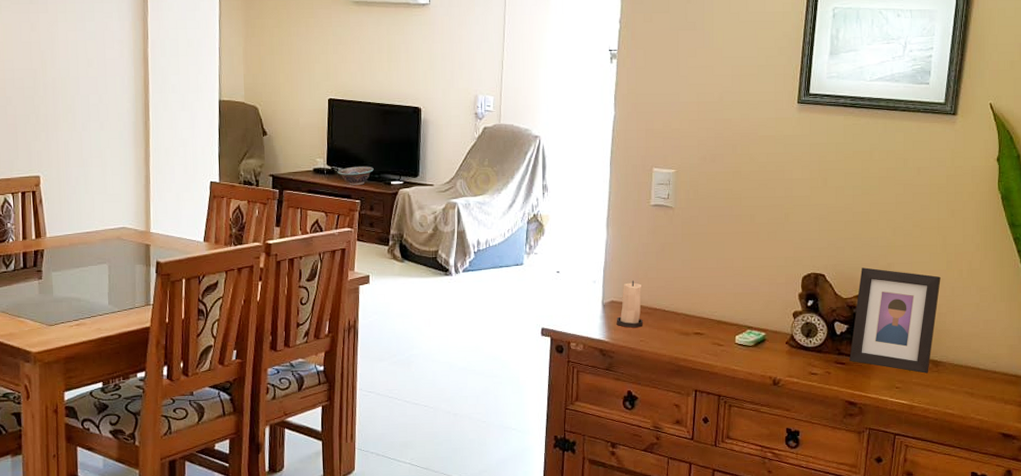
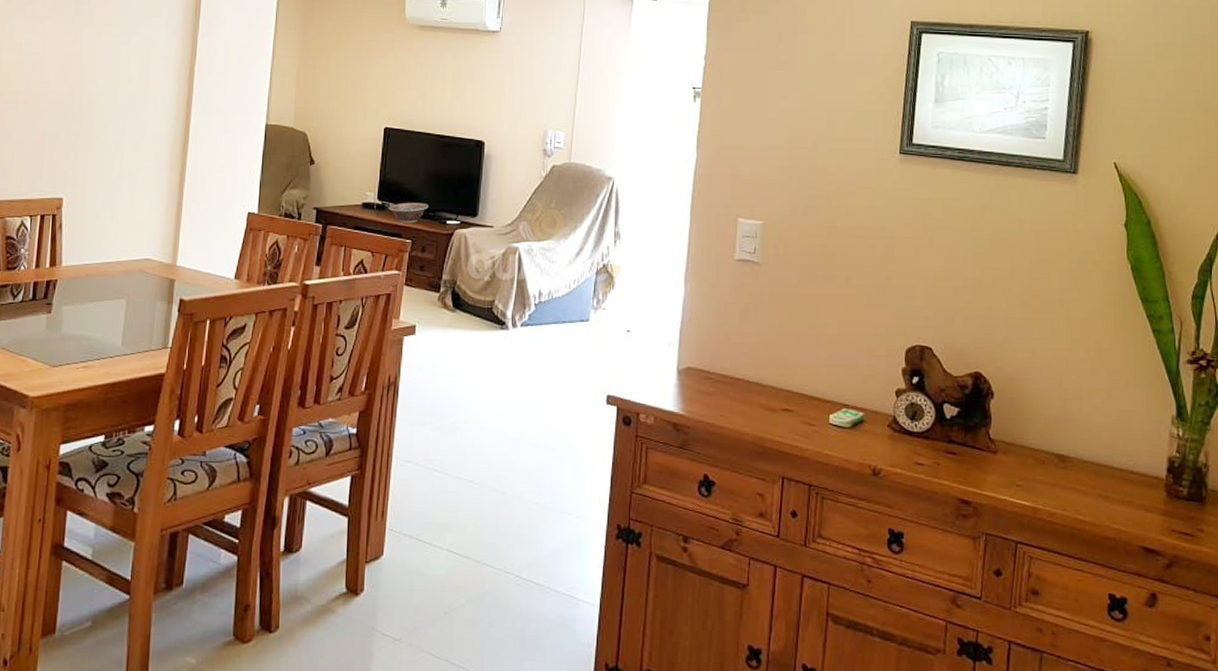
candle: present [616,280,643,328] -> none [692,344,723,400]
picture frame: present [849,267,941,374] -> none [961,341,1065,470]

